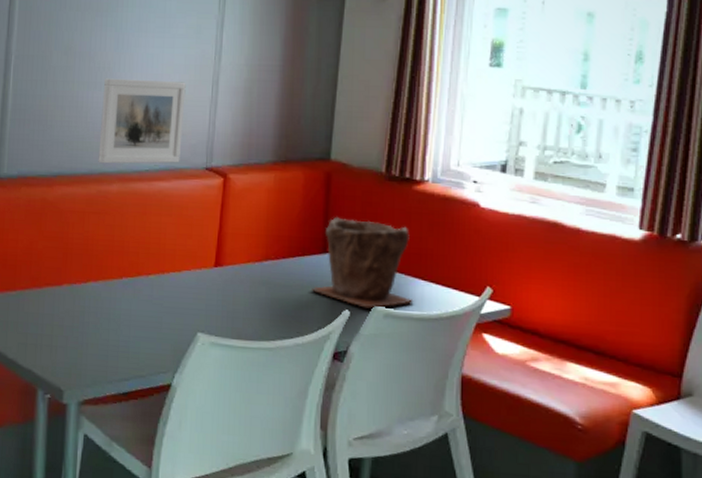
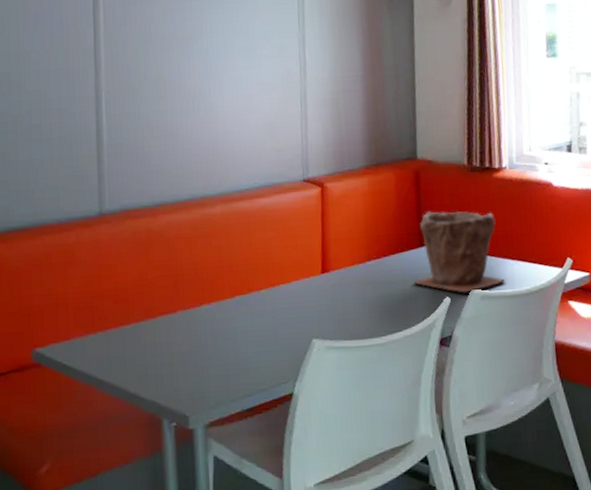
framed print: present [98,78,186,164] -> none [196,100,278,188]

